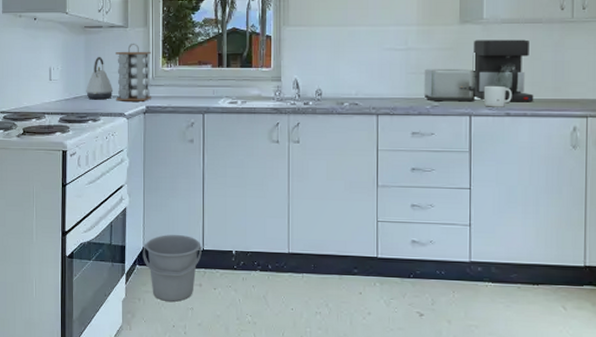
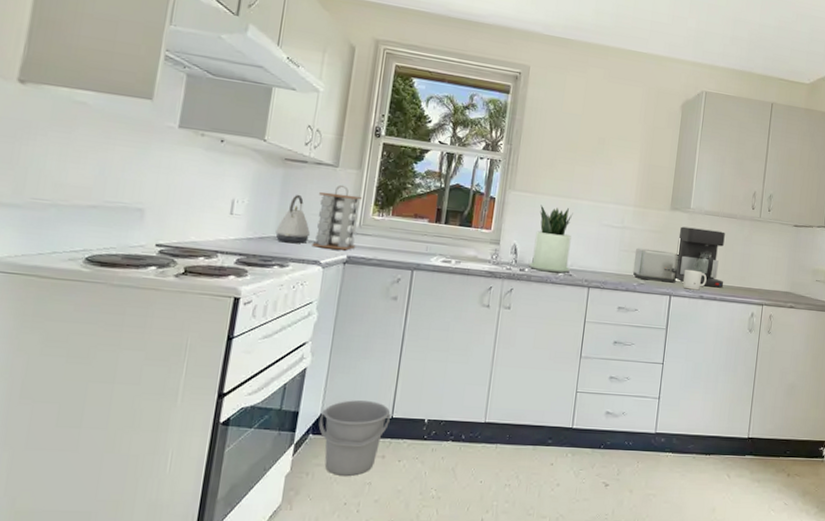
planter: none [311,37,356,103] -> present [528,205,573,273]

